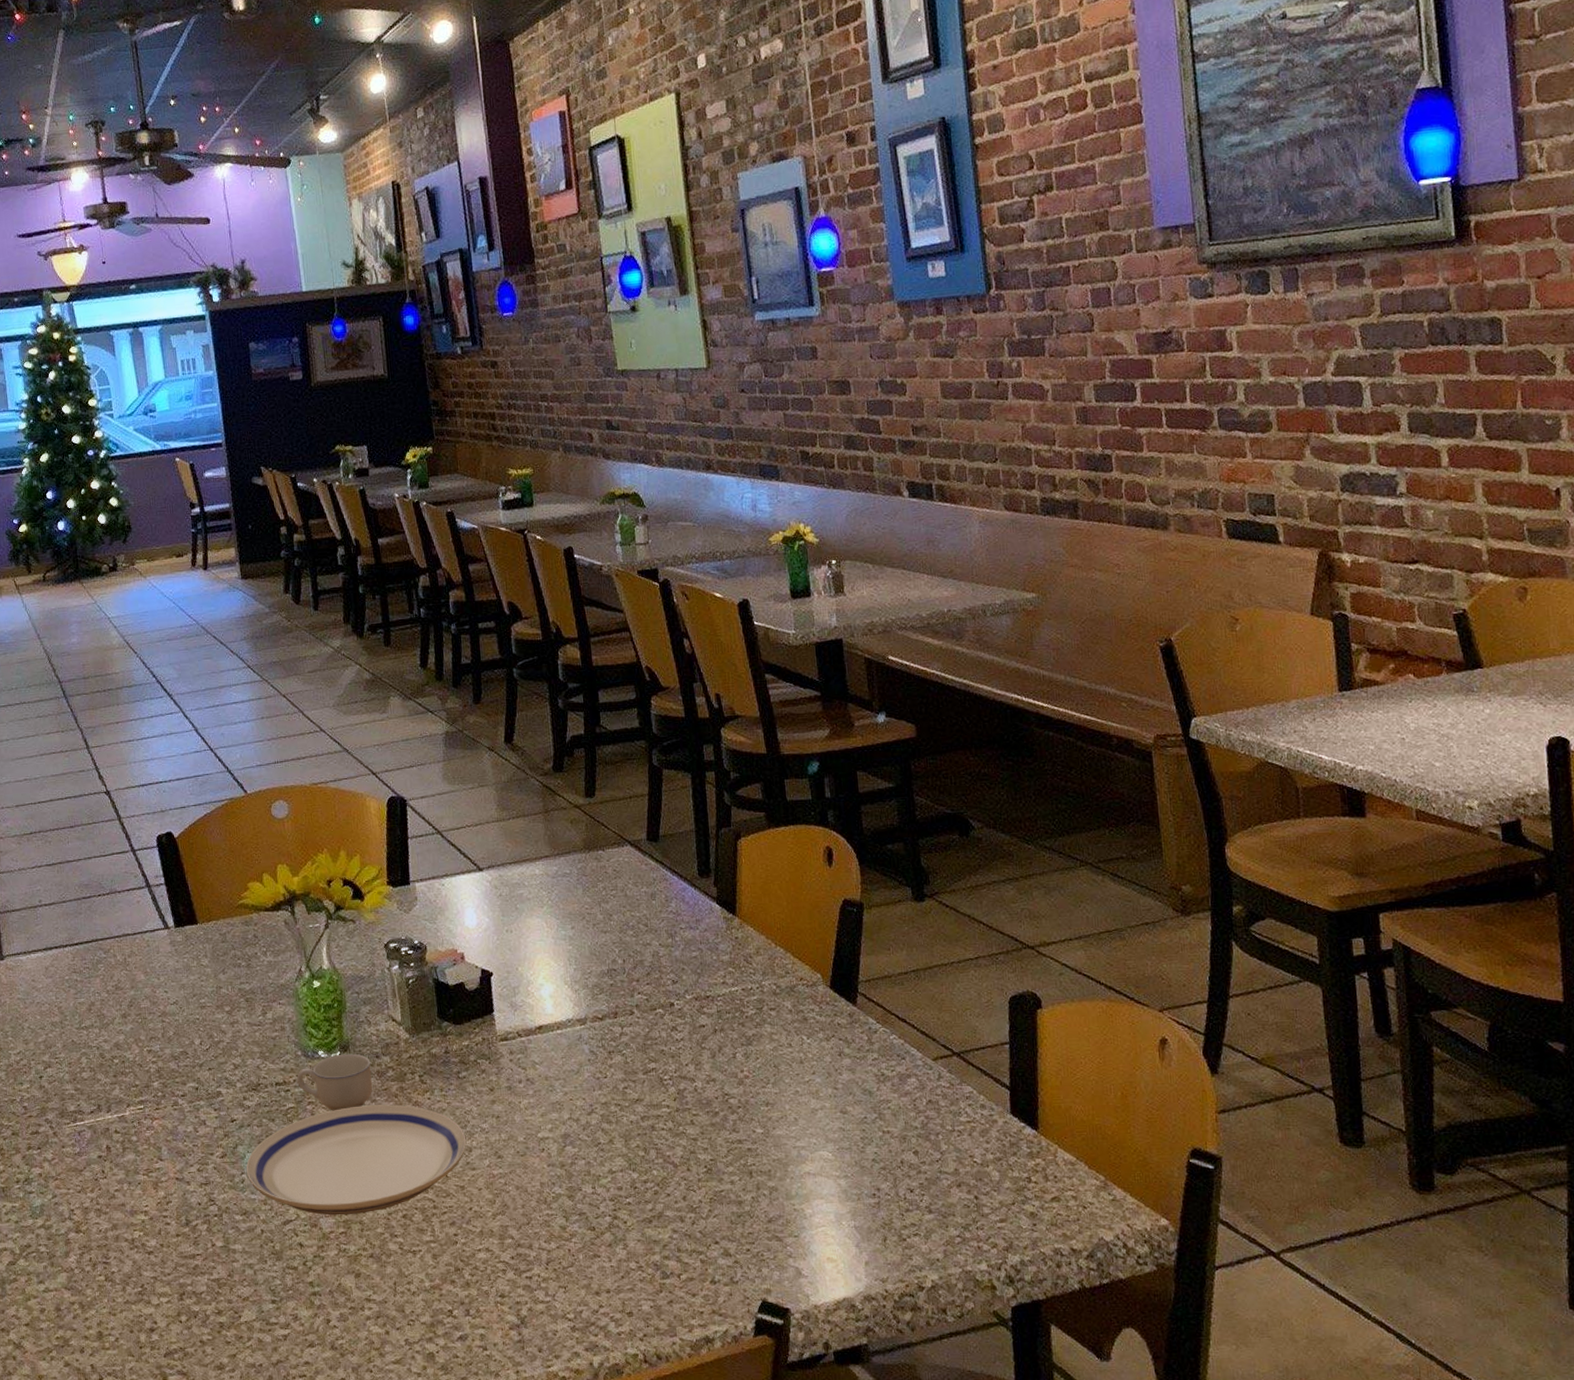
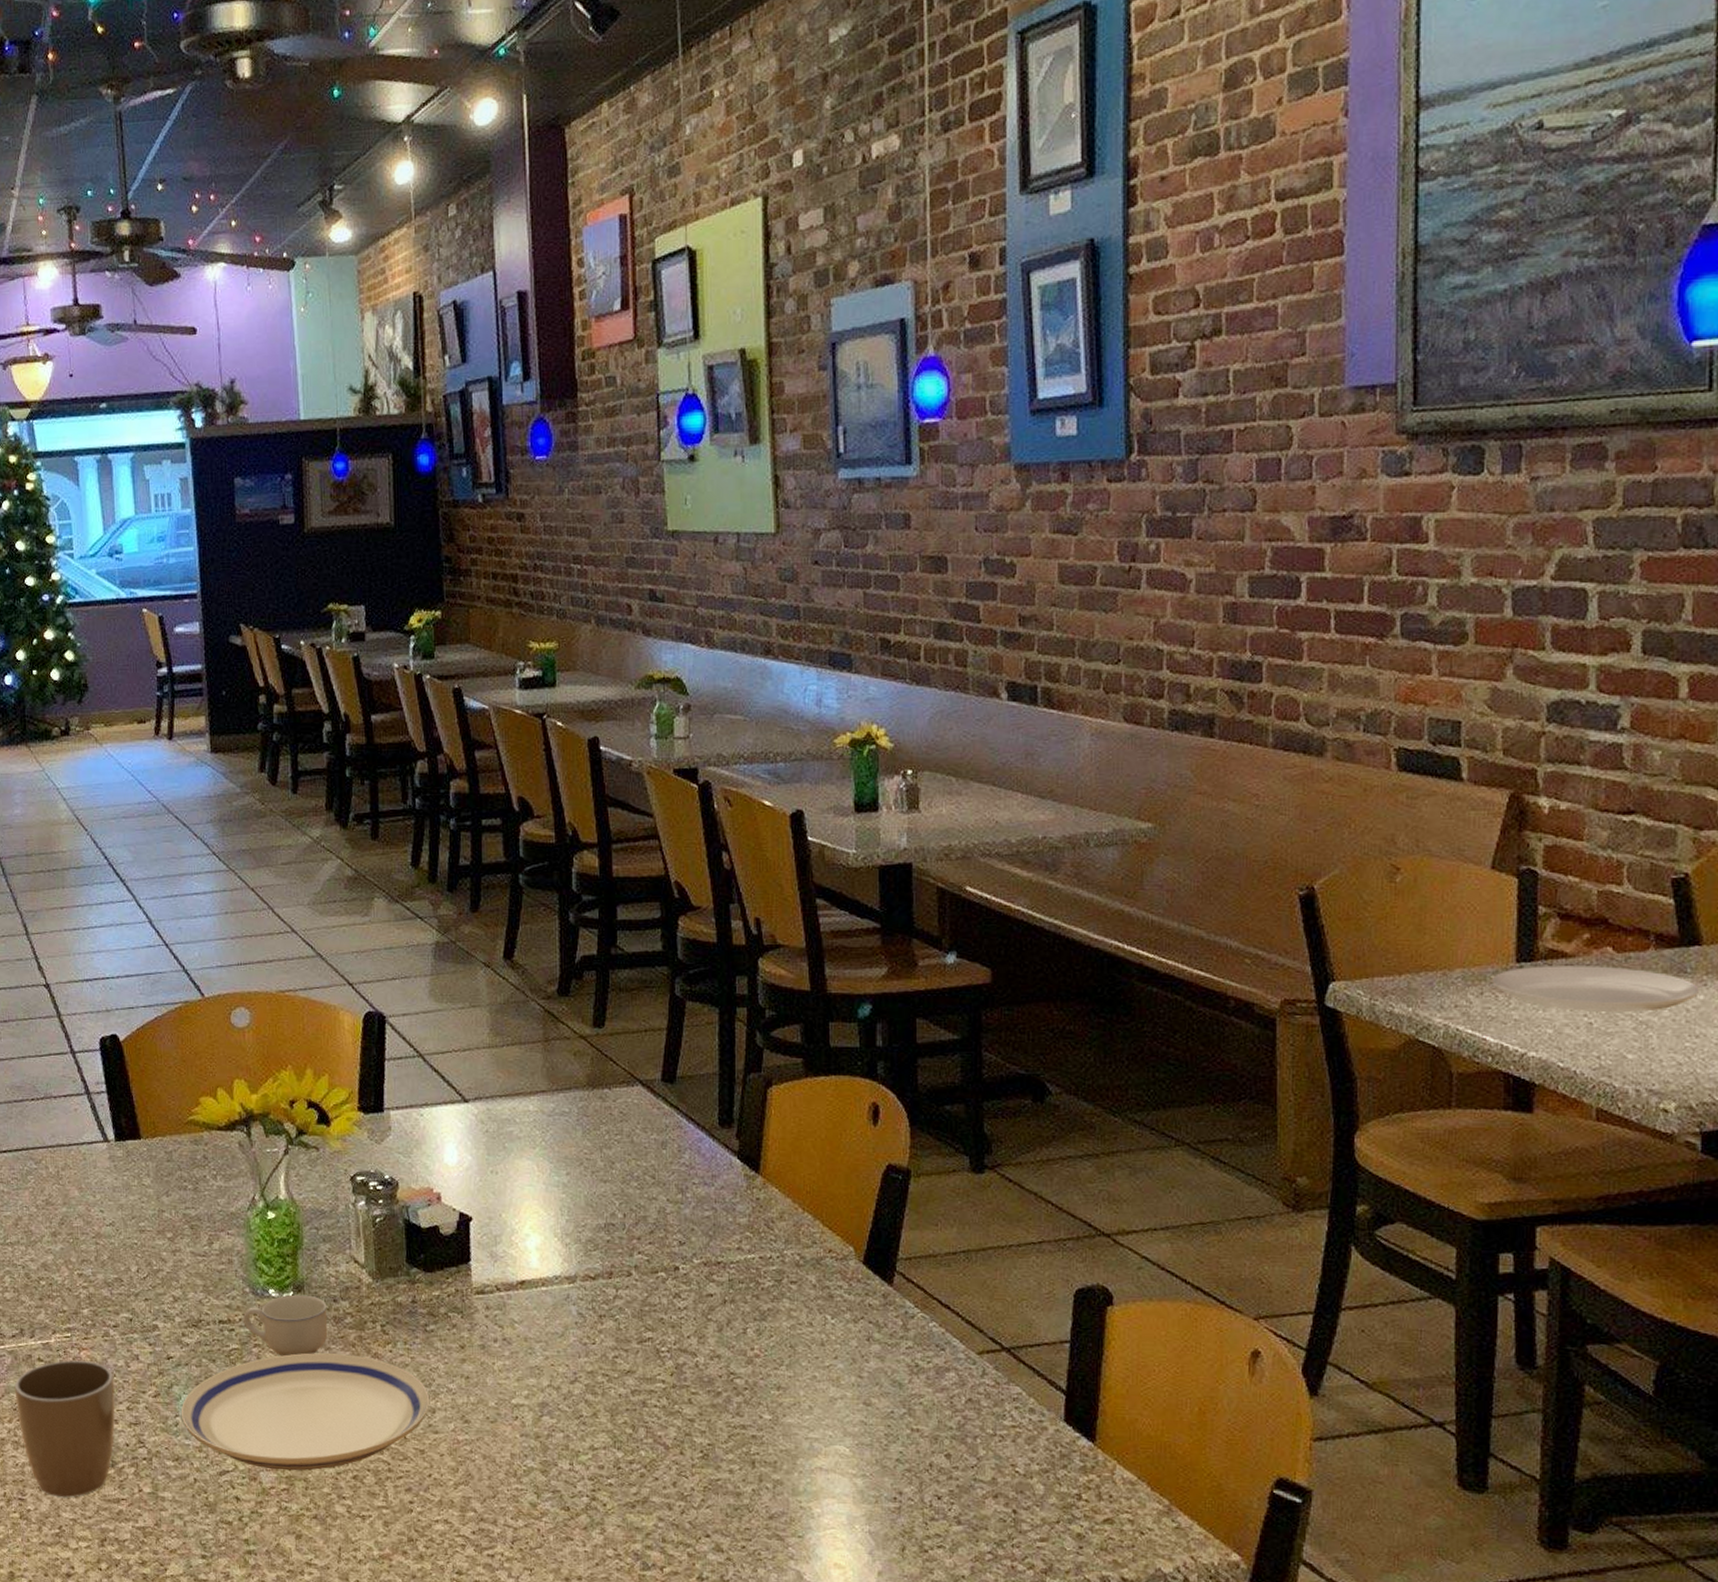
cup: none [94,1129,188,1257] -> present [14,1360,116,1497]
plate: none [1321,690,1485,730] -> present [1492,966,1699,1013]

